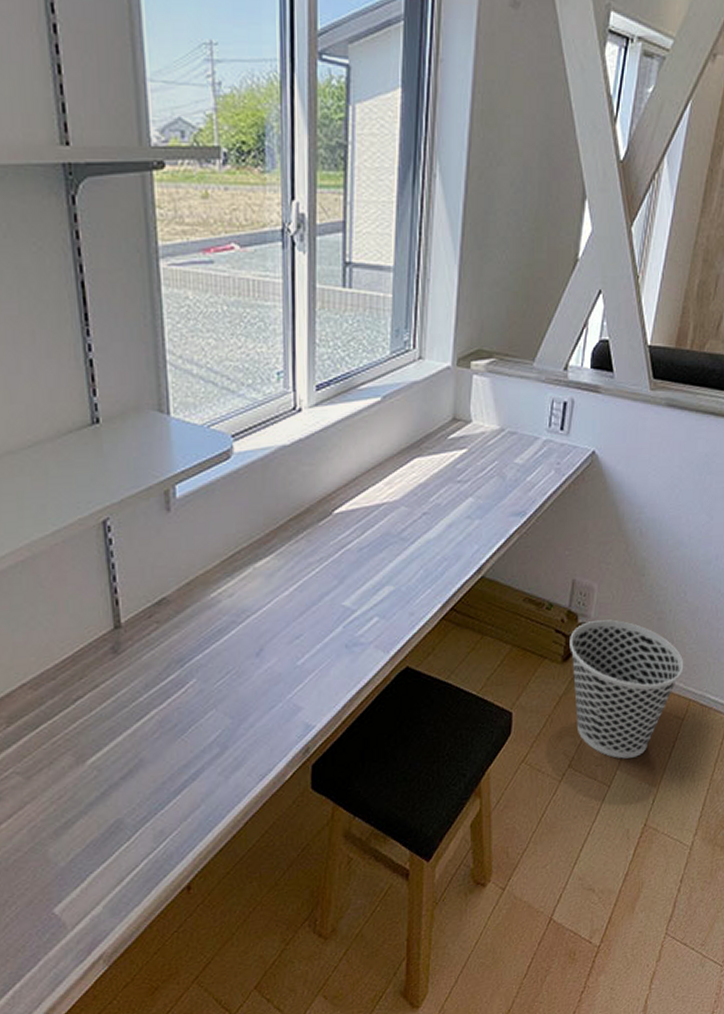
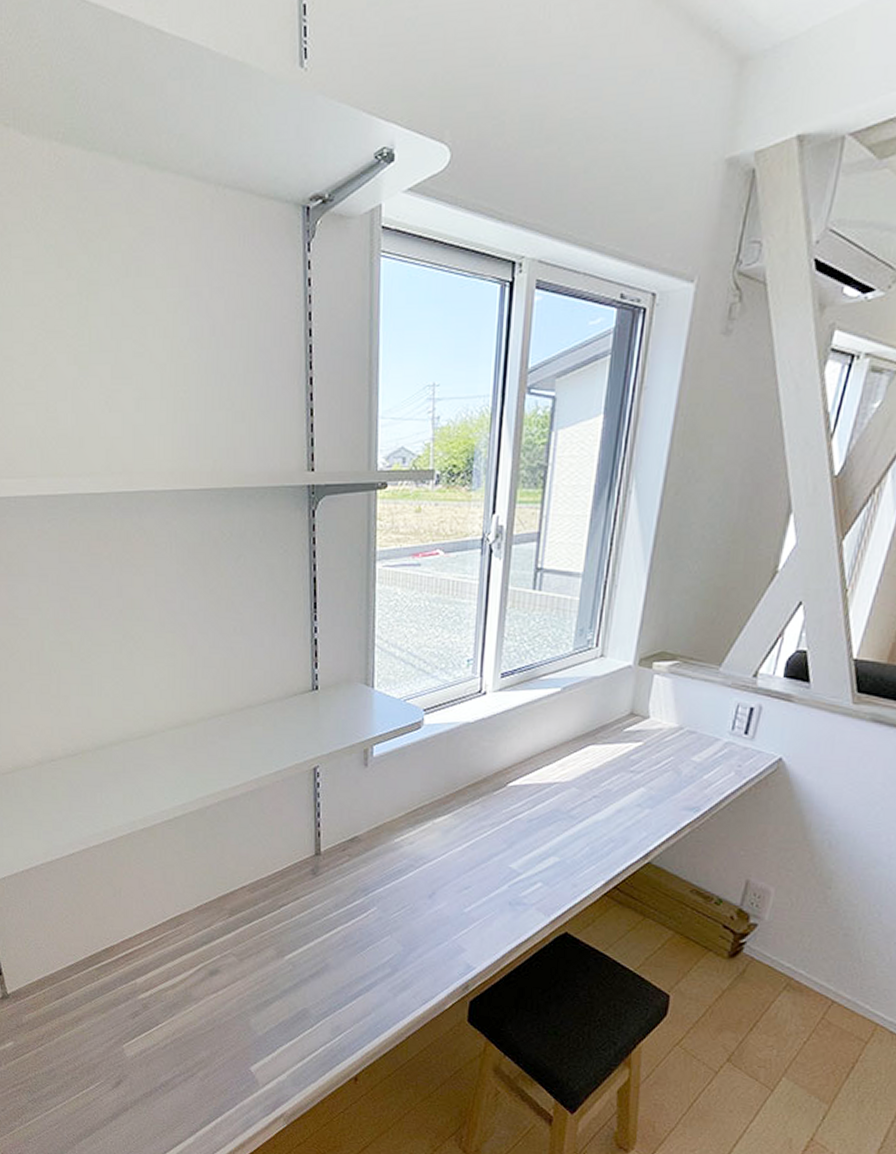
wastebasket: present [570,619,684,759] -> none [737,923,873,1069]

